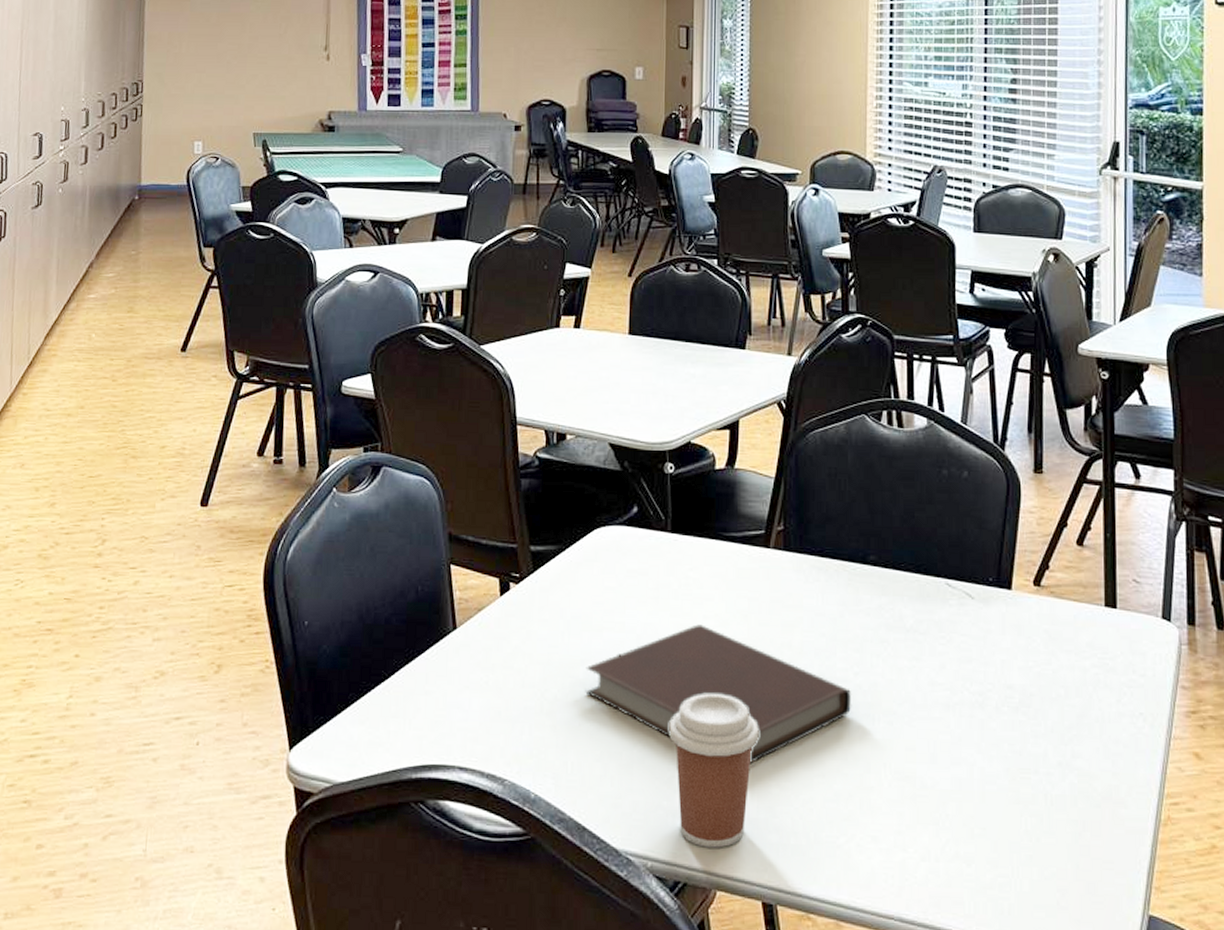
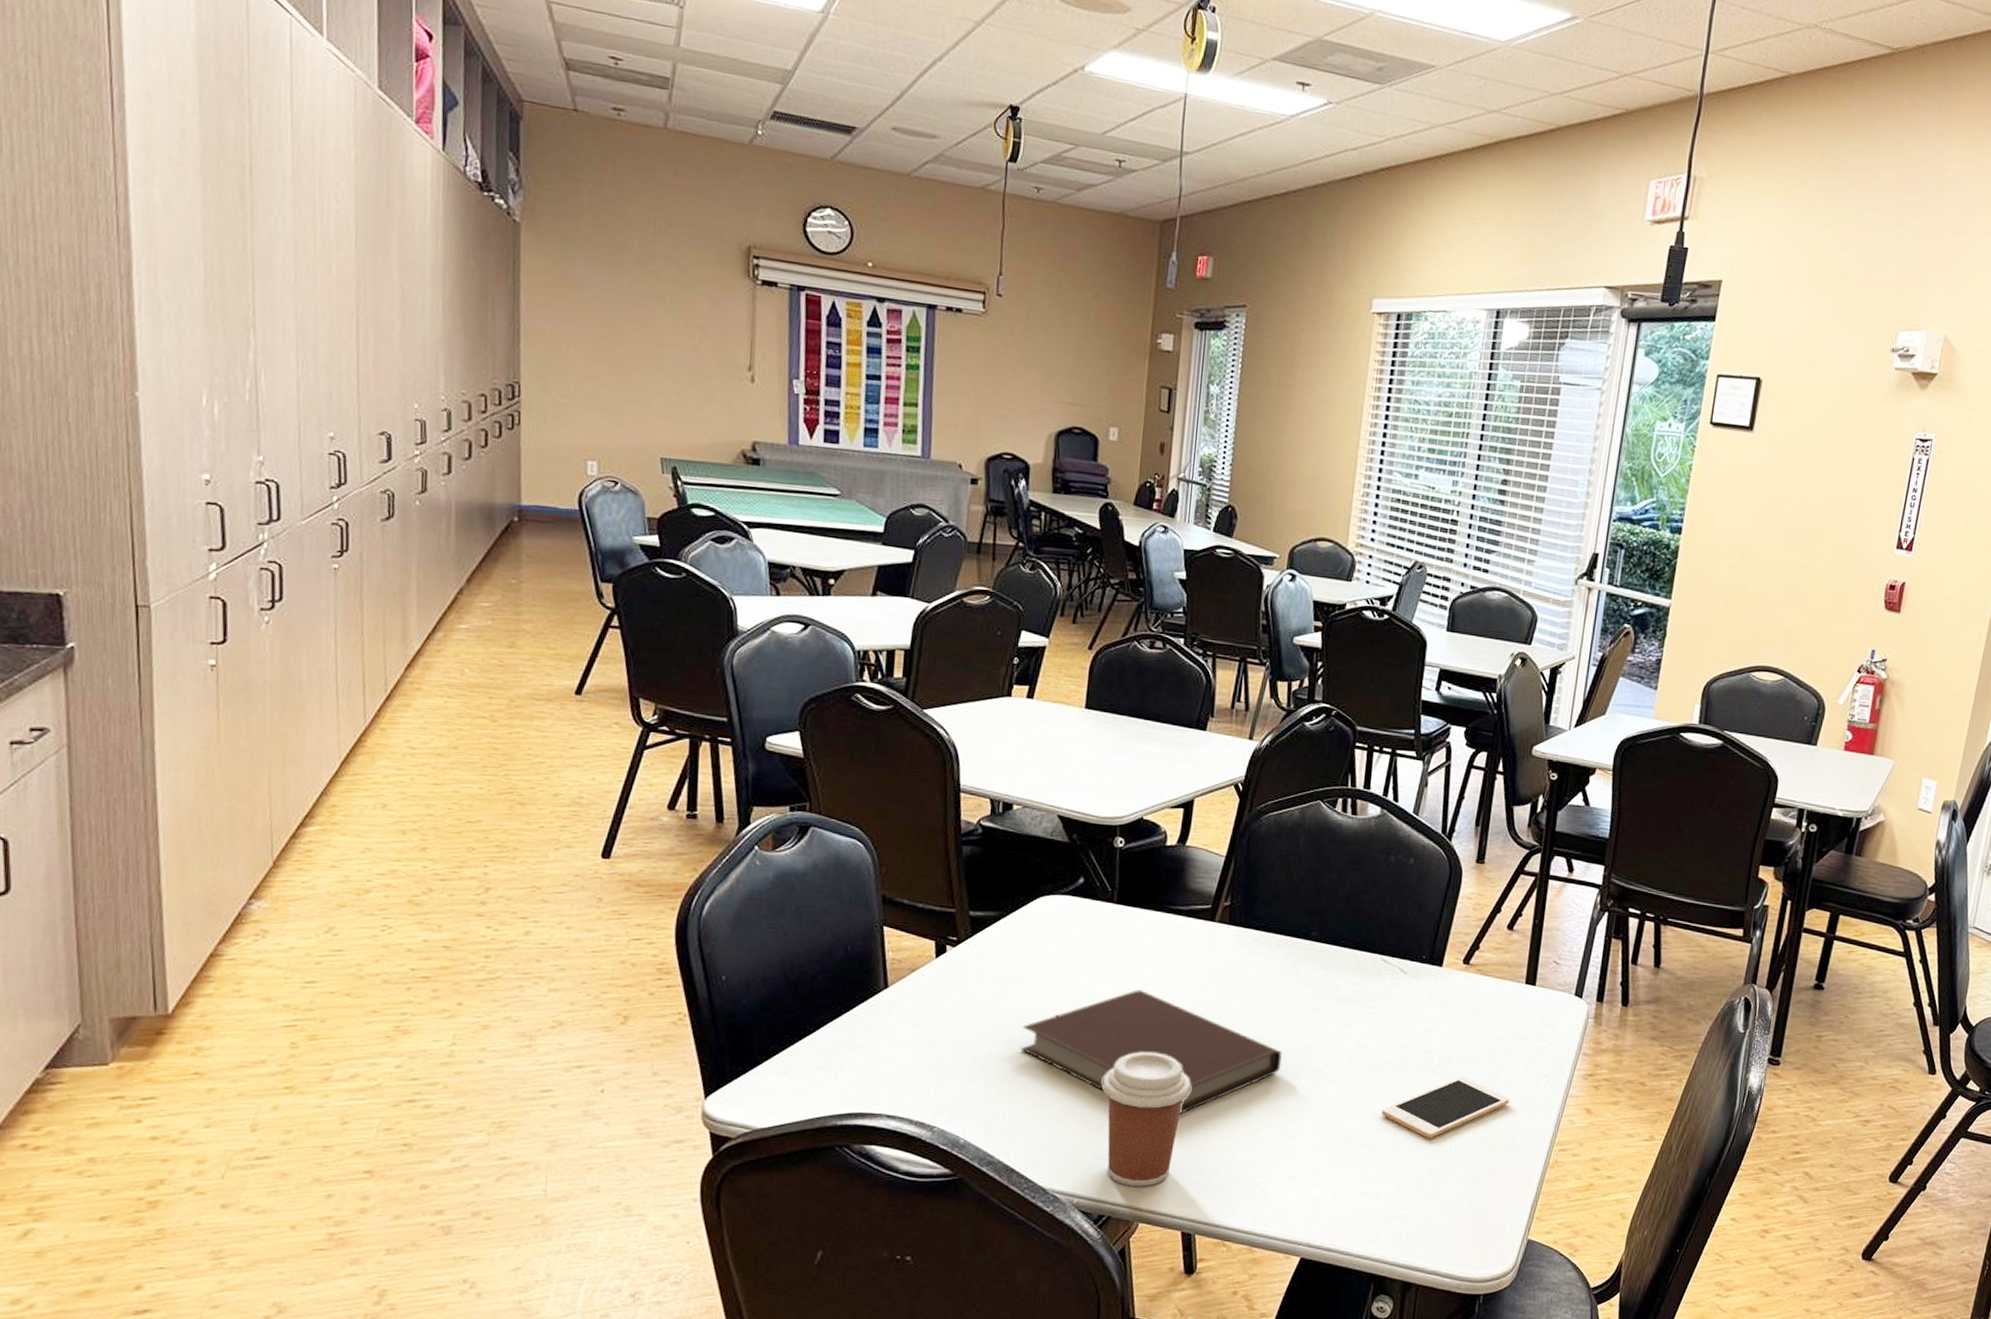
cell phone: none [965,716,1105,790] -> present [1382,1077,1510,1138]

